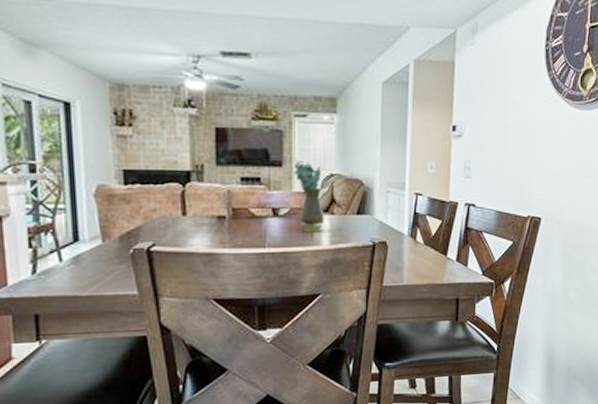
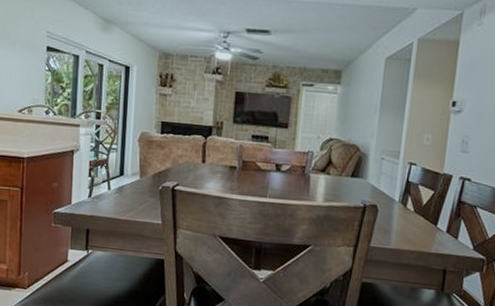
vase: present [294,159,324,234] -> none [297,123,322,191]

